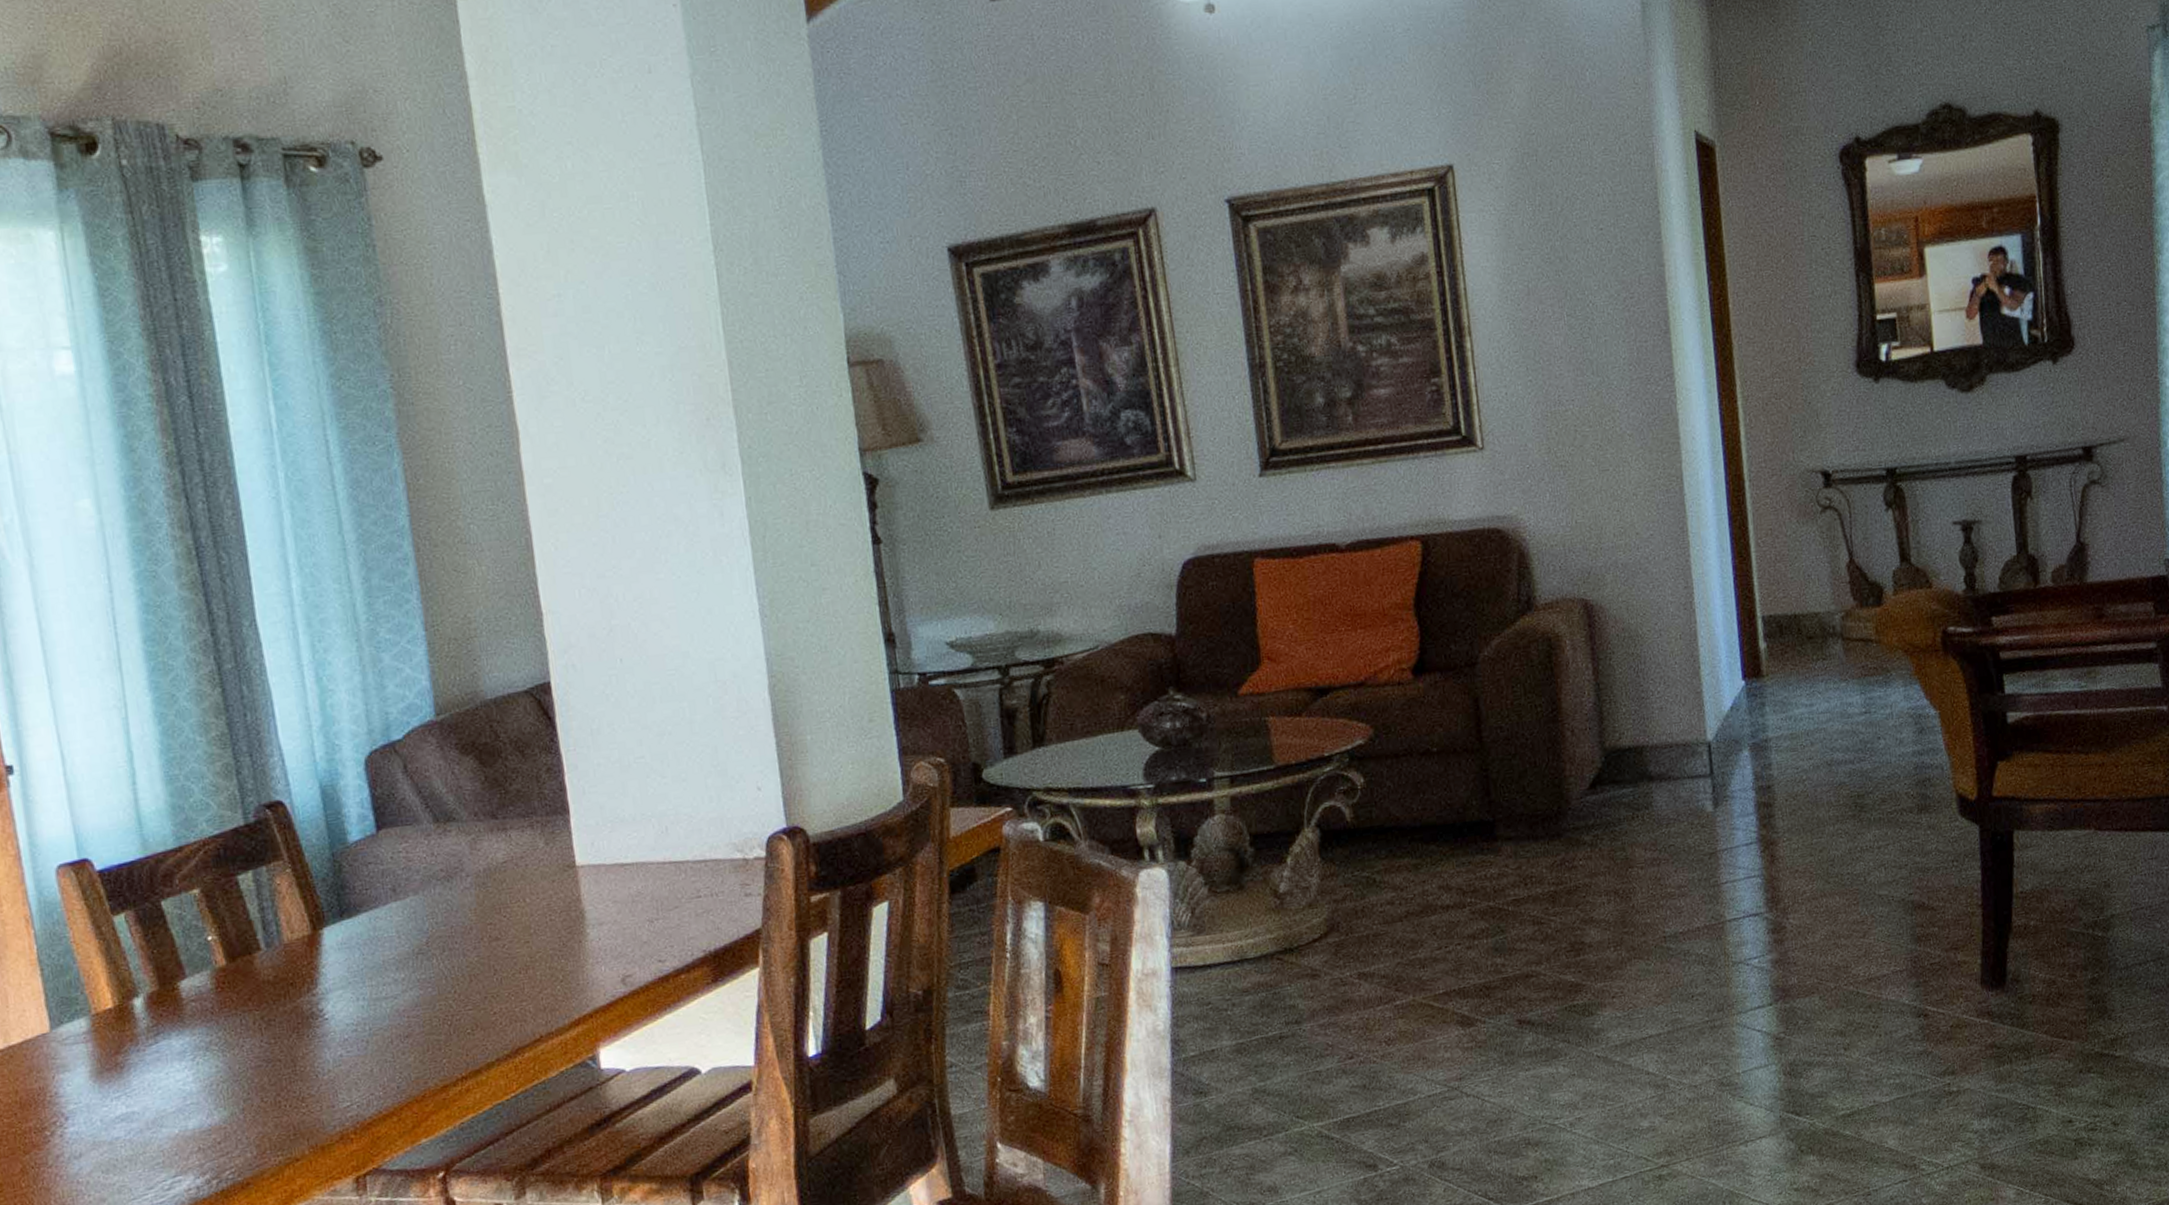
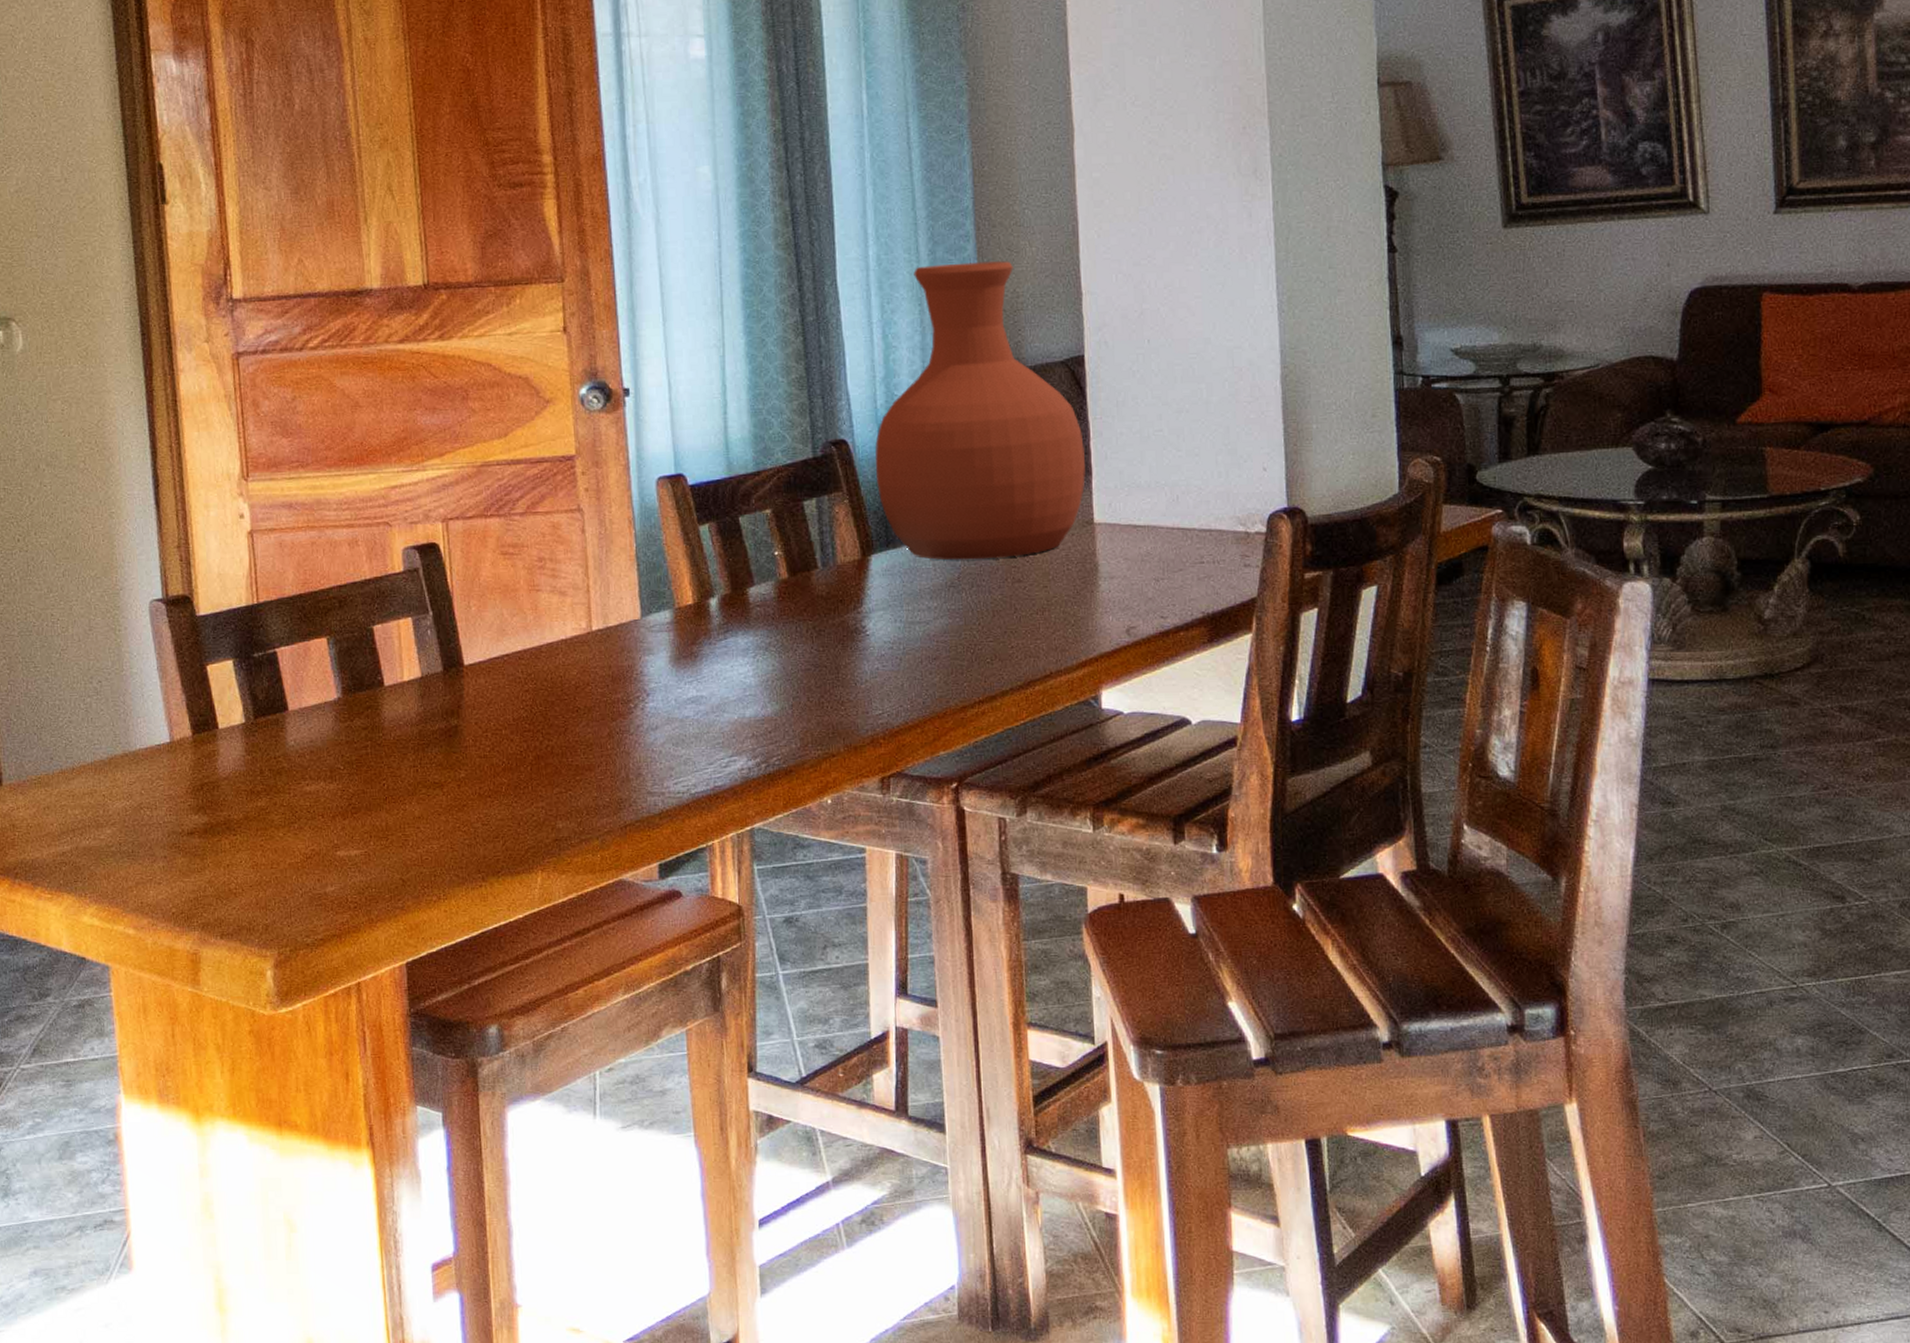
vase: none [317,583,563,926] -> present [875,261,1086,560]

